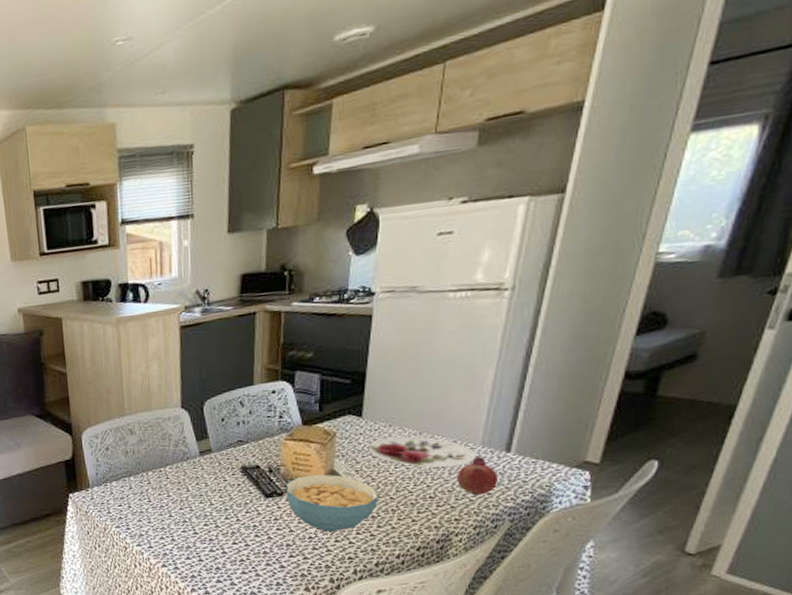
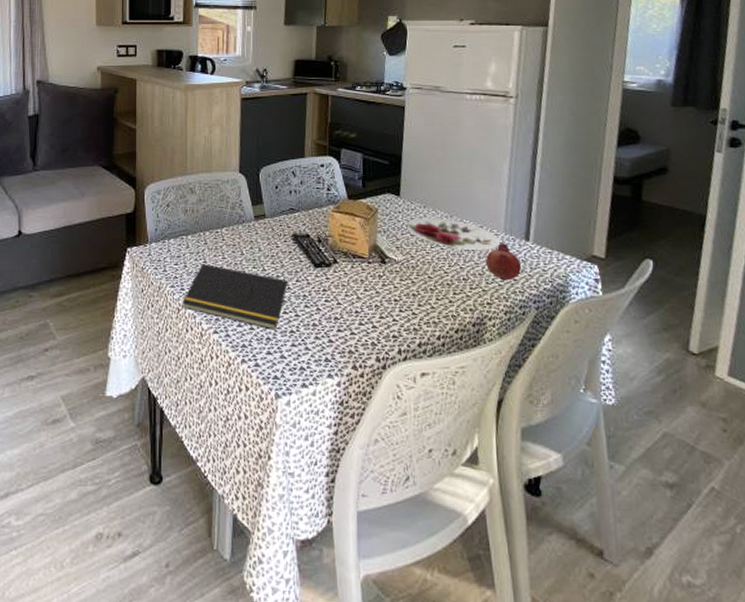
notepad: none [128,502,237,560] -> present [182,263,288,330]
cereal bowl: present [286,474,378,533] -> none [333,248,418,308]

